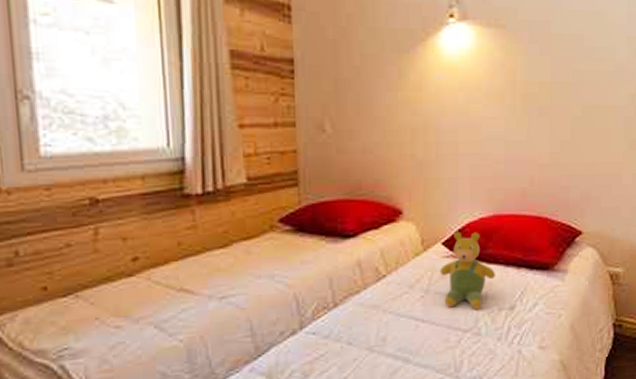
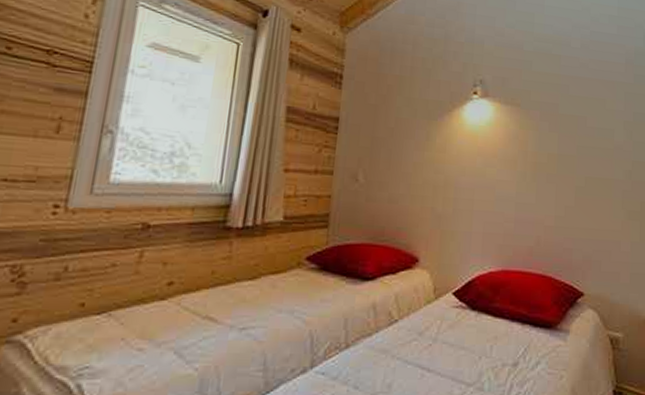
teddy bear: present [440,231,495,310] -> none [448,283,501,364]

